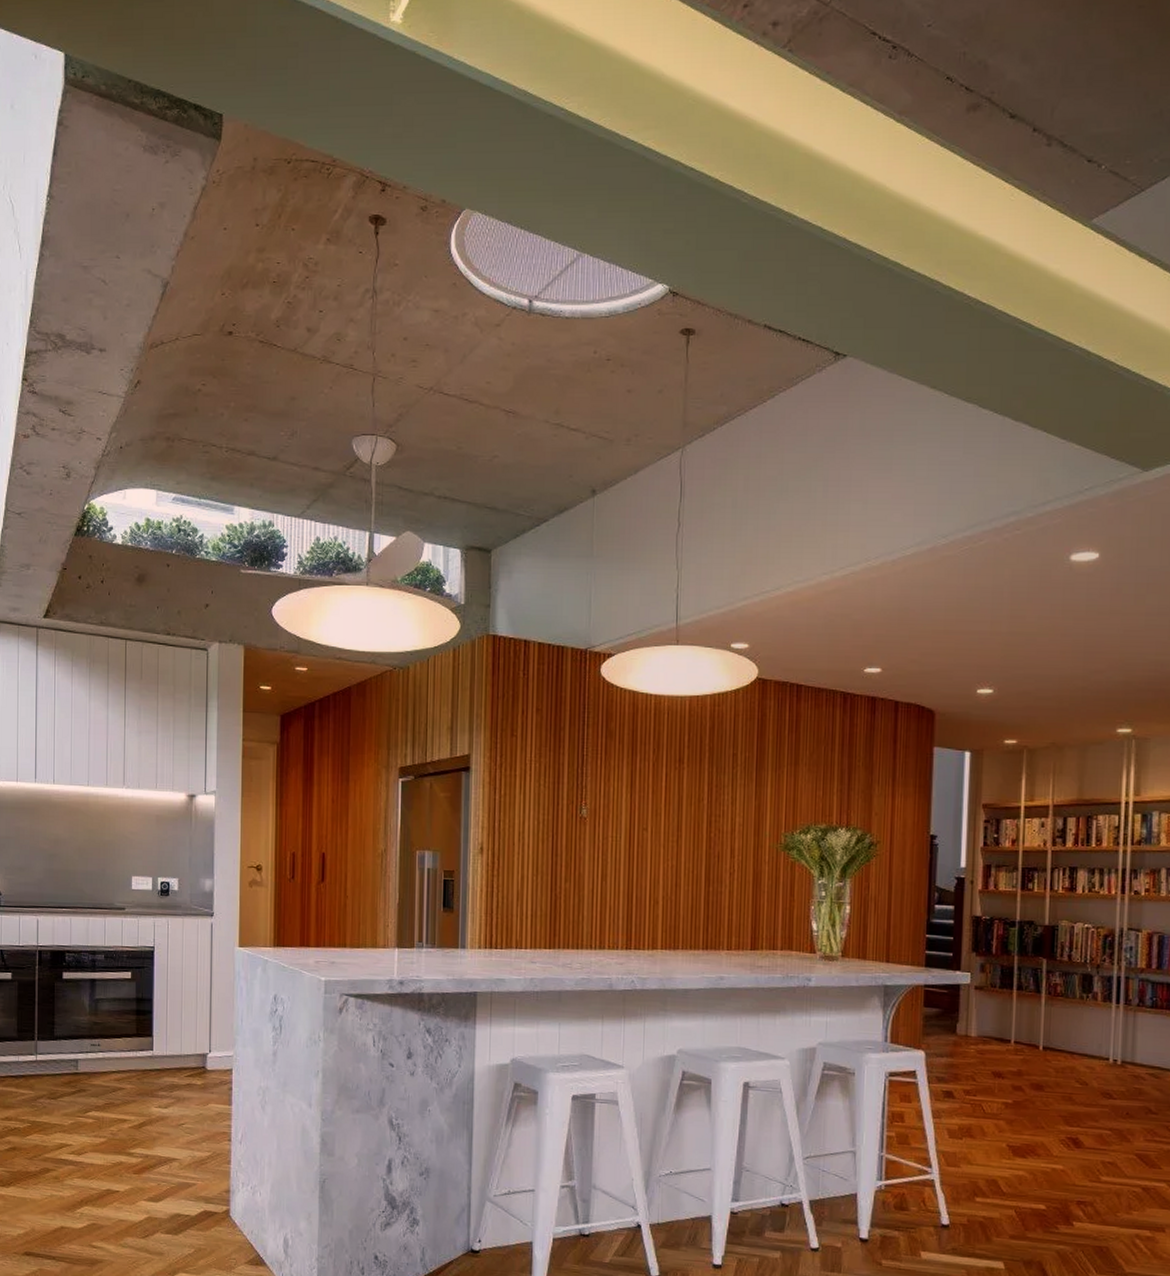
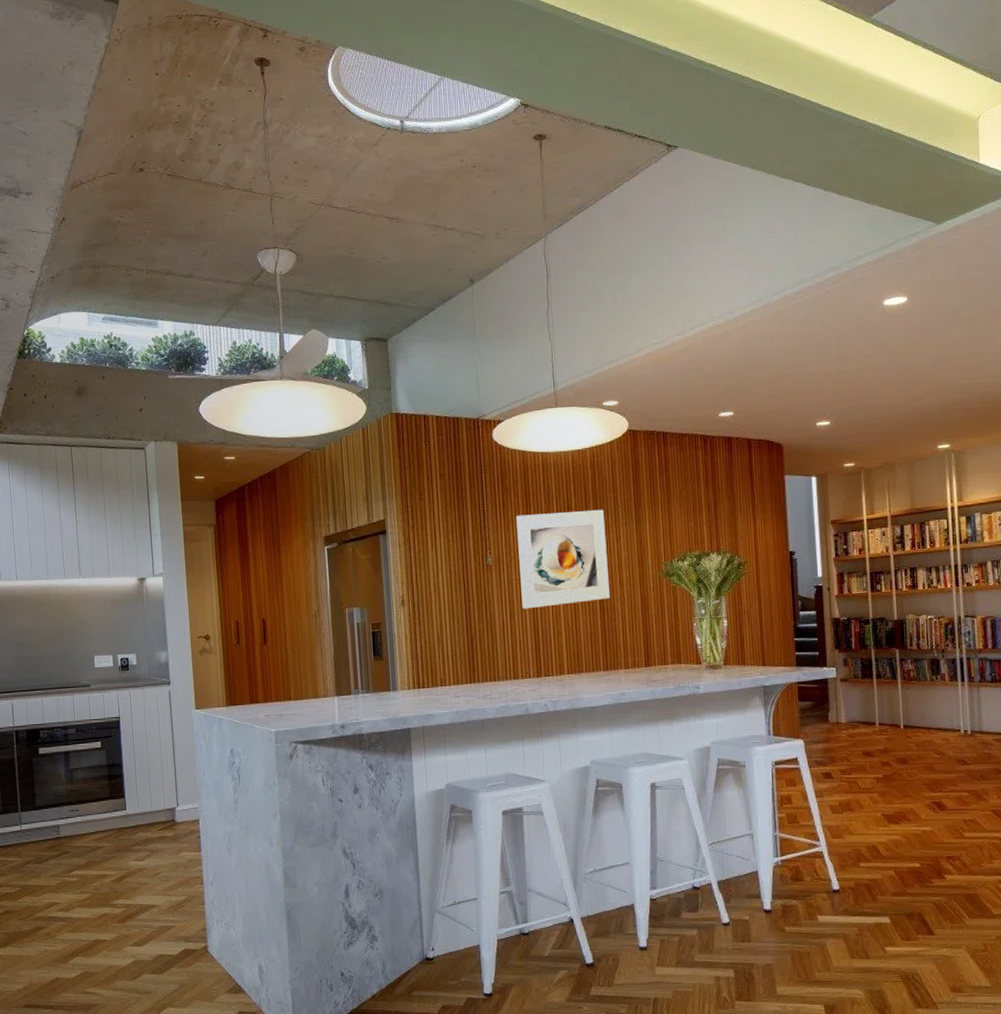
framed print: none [616,764,721,872] -> present [516,509,610,609]

